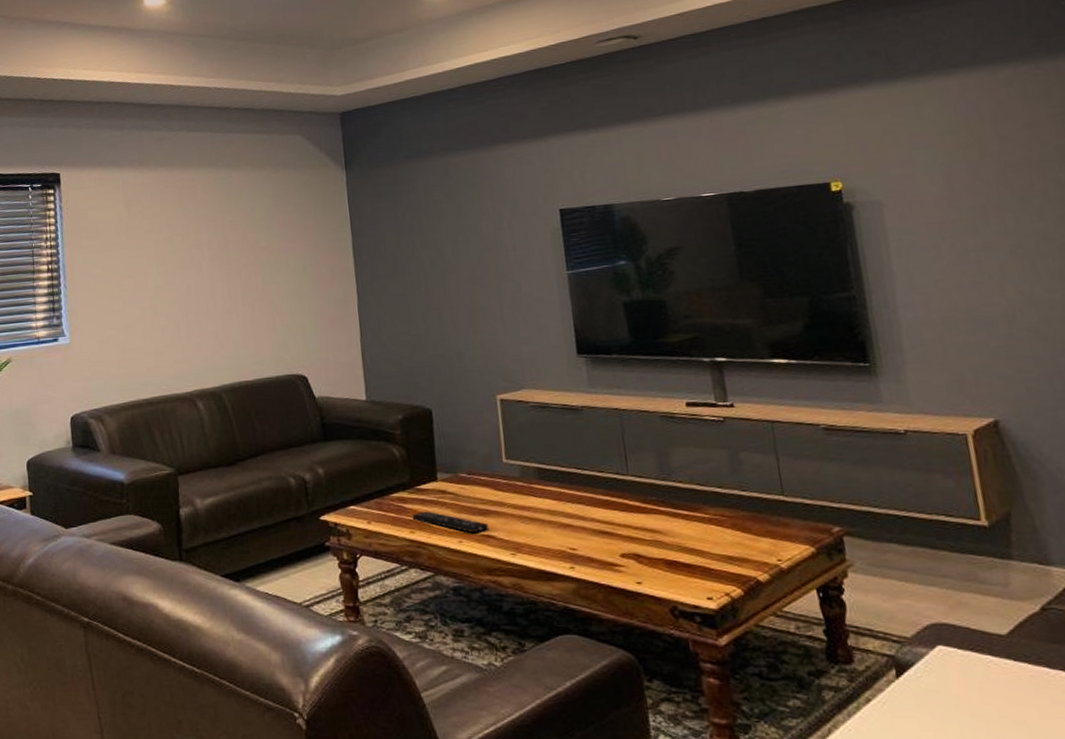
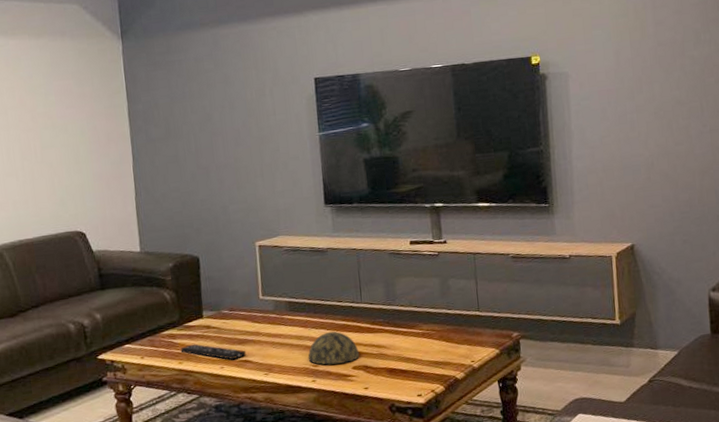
decorative bowl: none [563,507,629,549] -> present [308,331,360,365]

